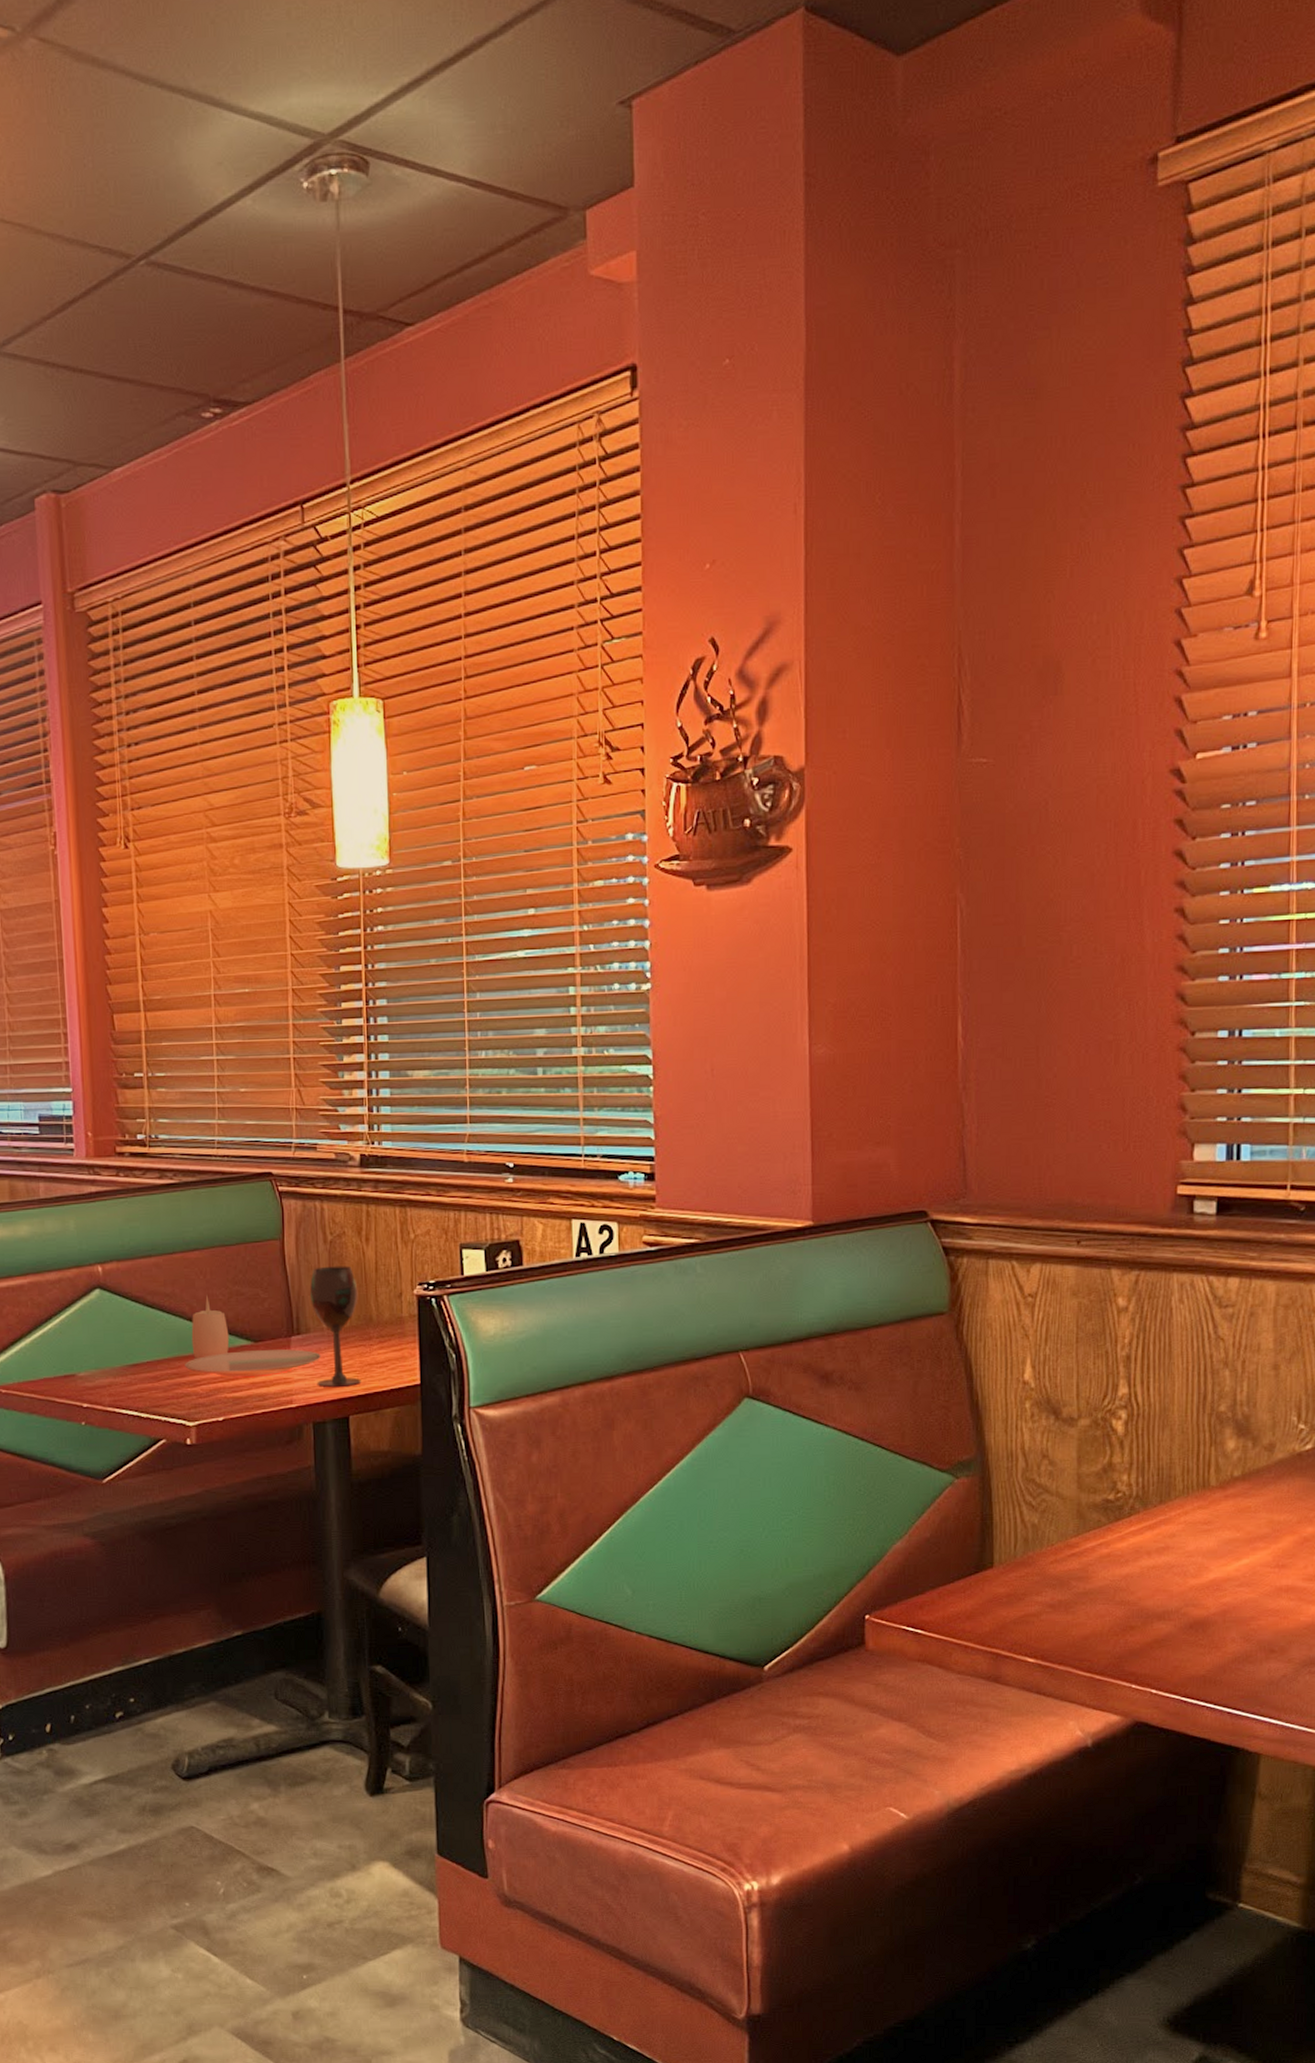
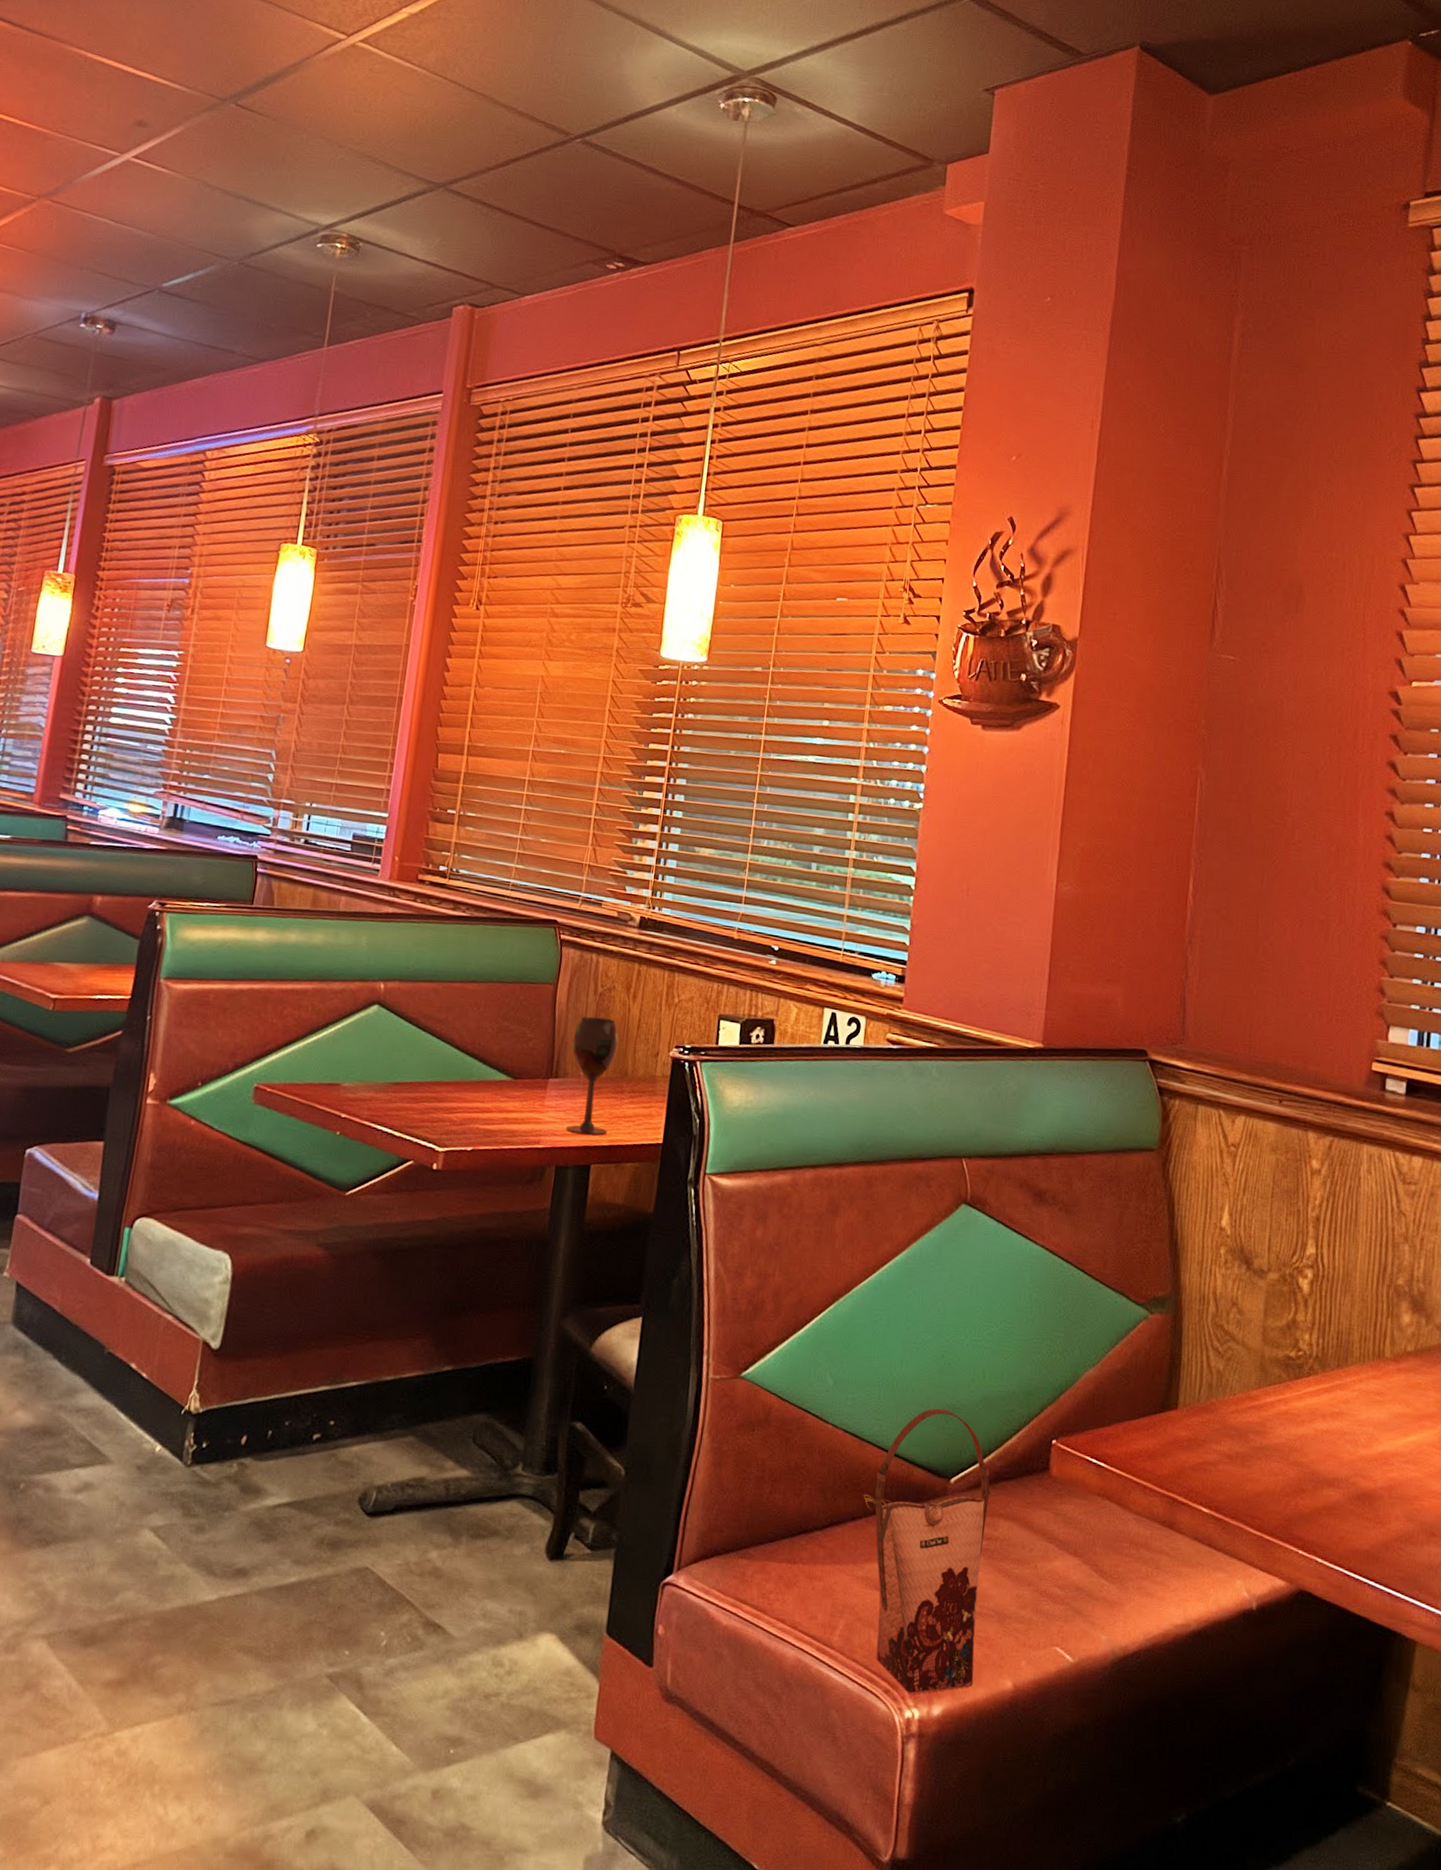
plate: present [185,1349,321,1377] -> none [444,1084,574,1113]
candle: present [191,1294,230,1360] -> none [454,1025,492,1088]
handbag: none [677,1601,809,1870] -> present [863,1408,991,1695]

